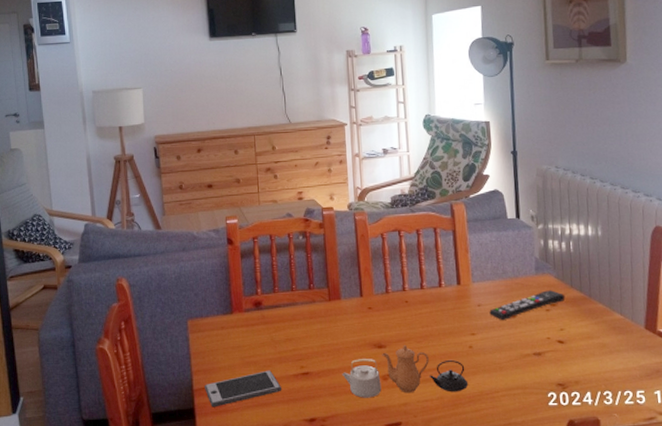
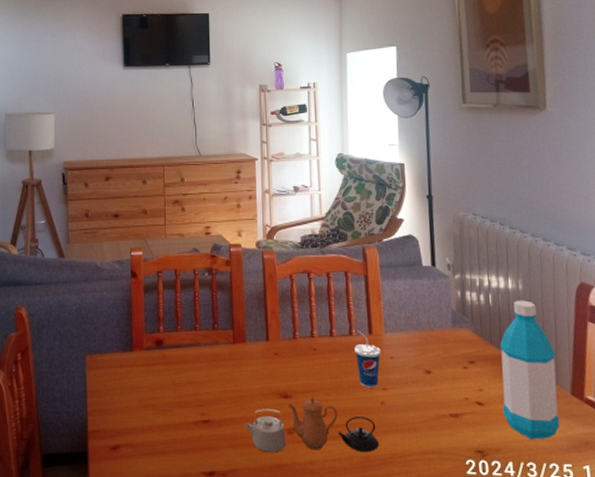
smartphone: present [205,370,281,407] -> none [100,415,180,453]
cup: none [444,281,469,334] -> present [354,329,382,388]
remote control: present [489,290,566,321] -> none [402,346,485,377]
water bottle: none [579,245,634,371] -> present [499,300,560,440]

